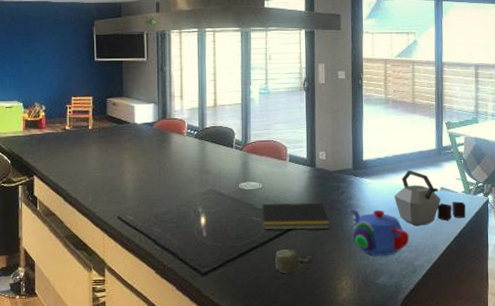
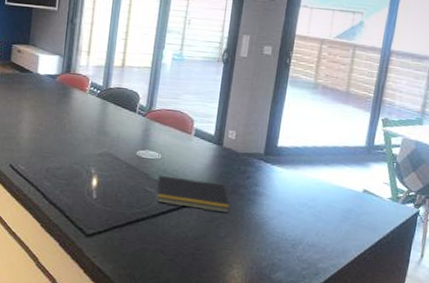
cup: present [275,249,314,274] -> none [164,225,207,252]
teapot: present [349,208,410,256] -> none [252,195,318,252]
kettle: present [394,171,466,226] -> none [306,165,390,228]

